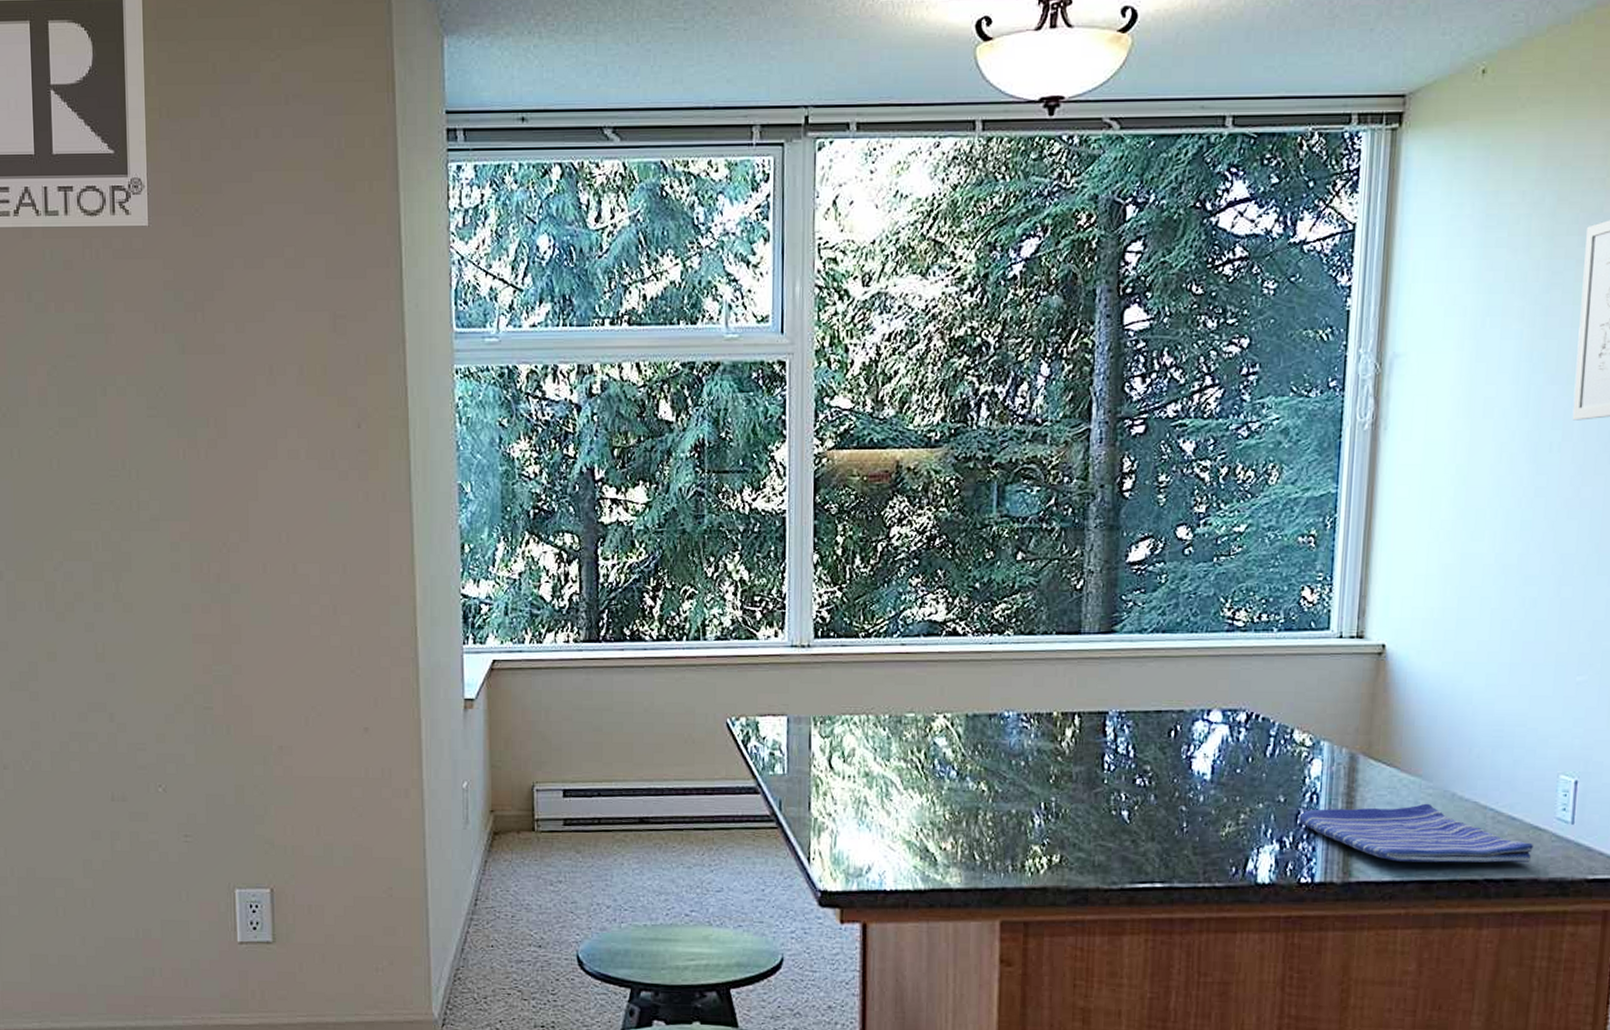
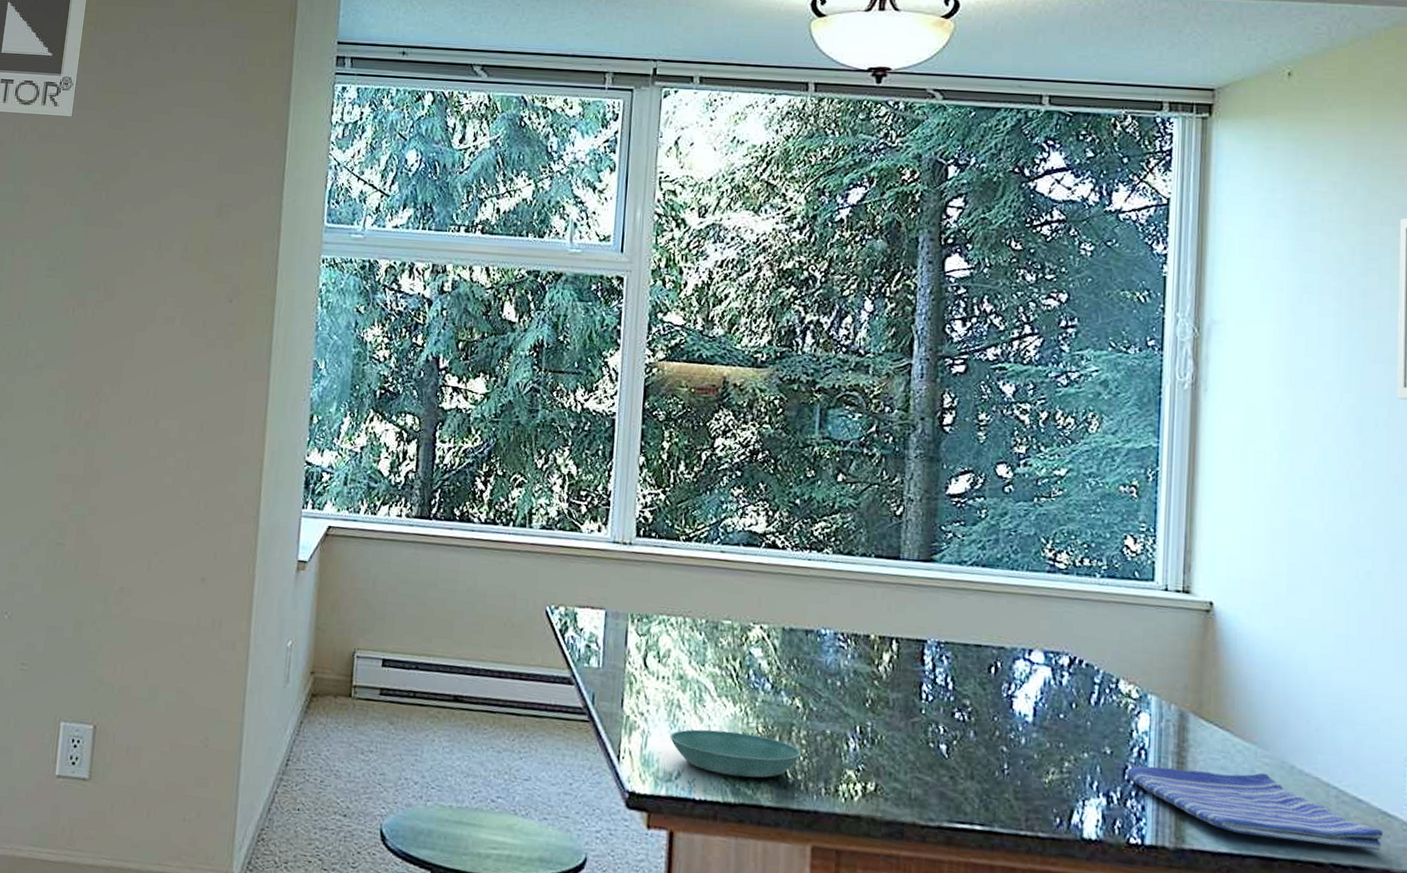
saucer: none [859,821,989,864] -> present [670,729,802,778]

